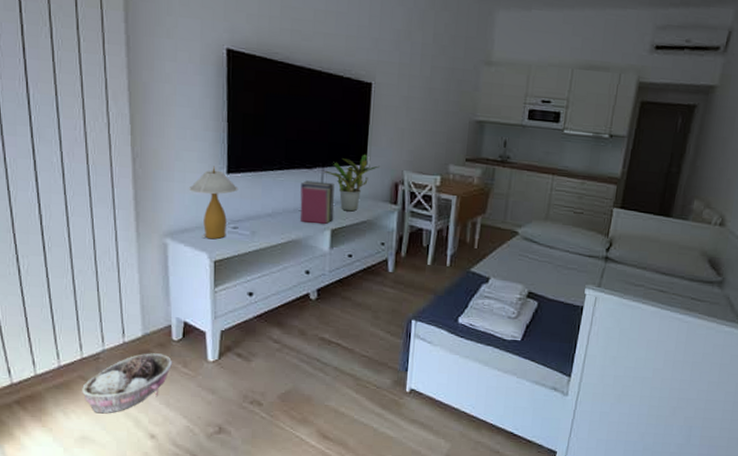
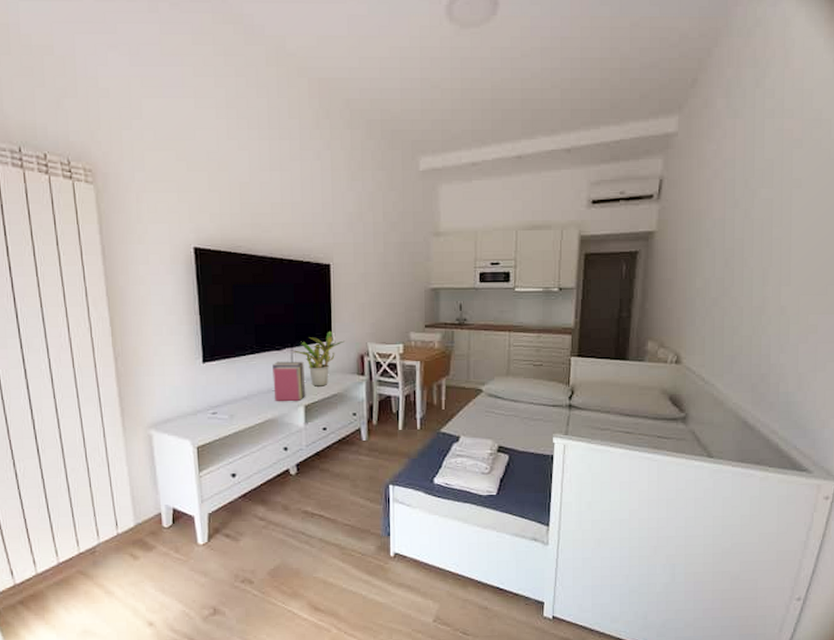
decorative basket: present [82,353,173,414] -> none [81,541,165,606]
table lamp: present [188,166,239,240] -> none [168,357,215,427]

